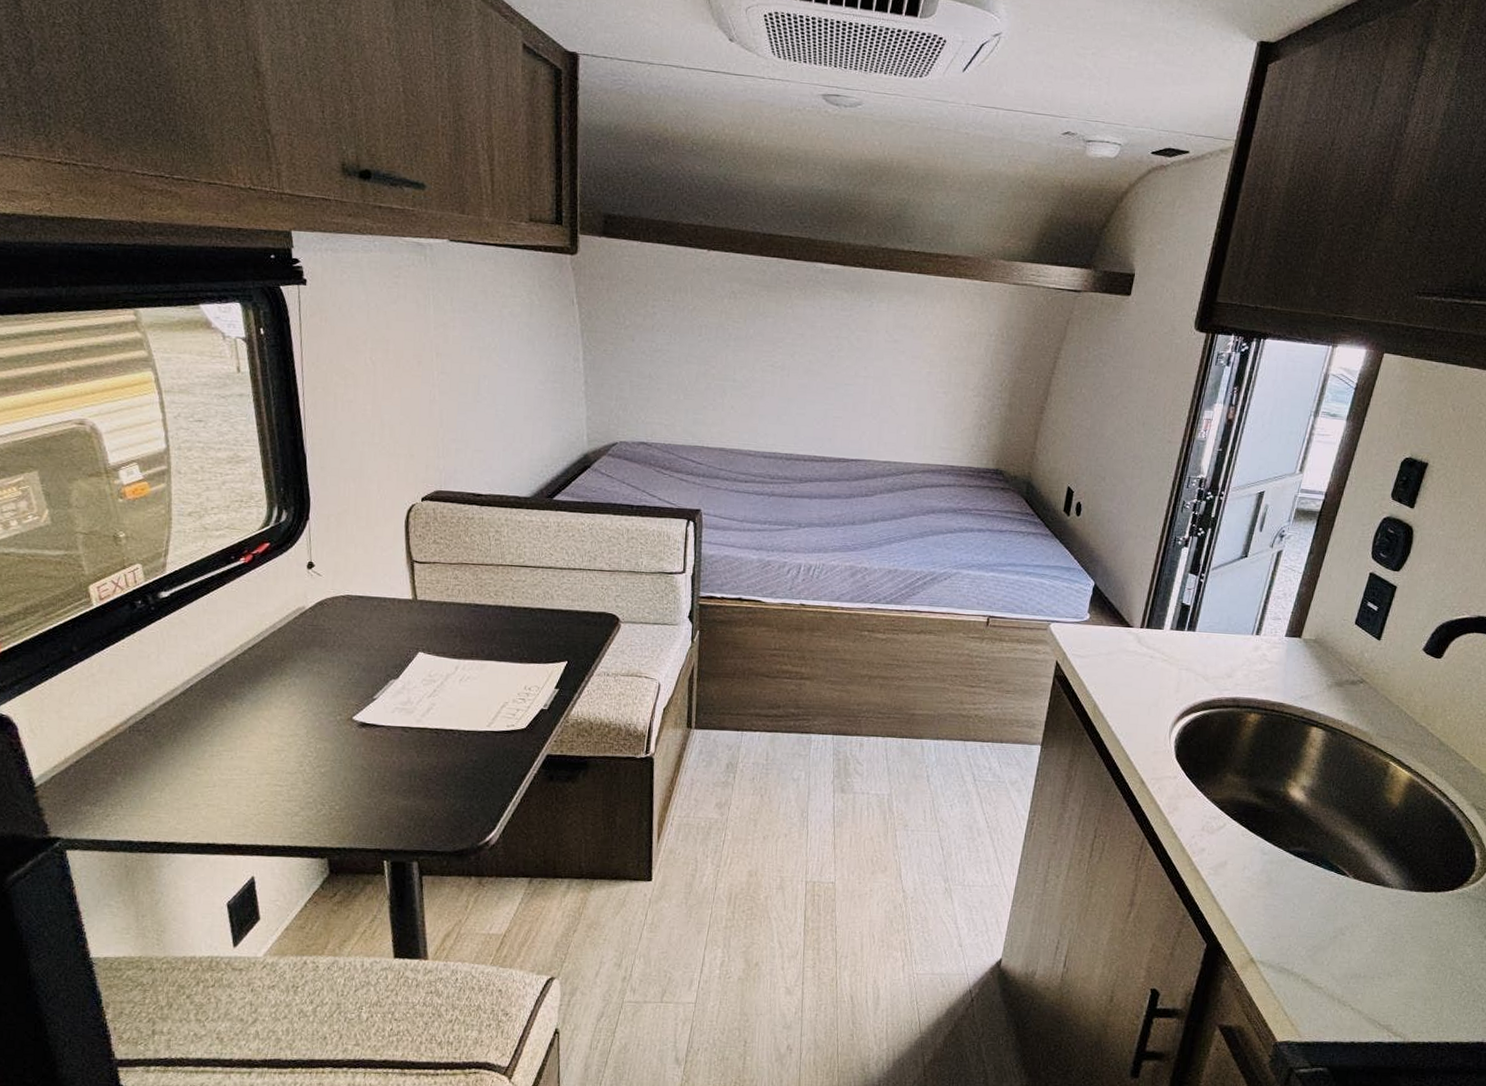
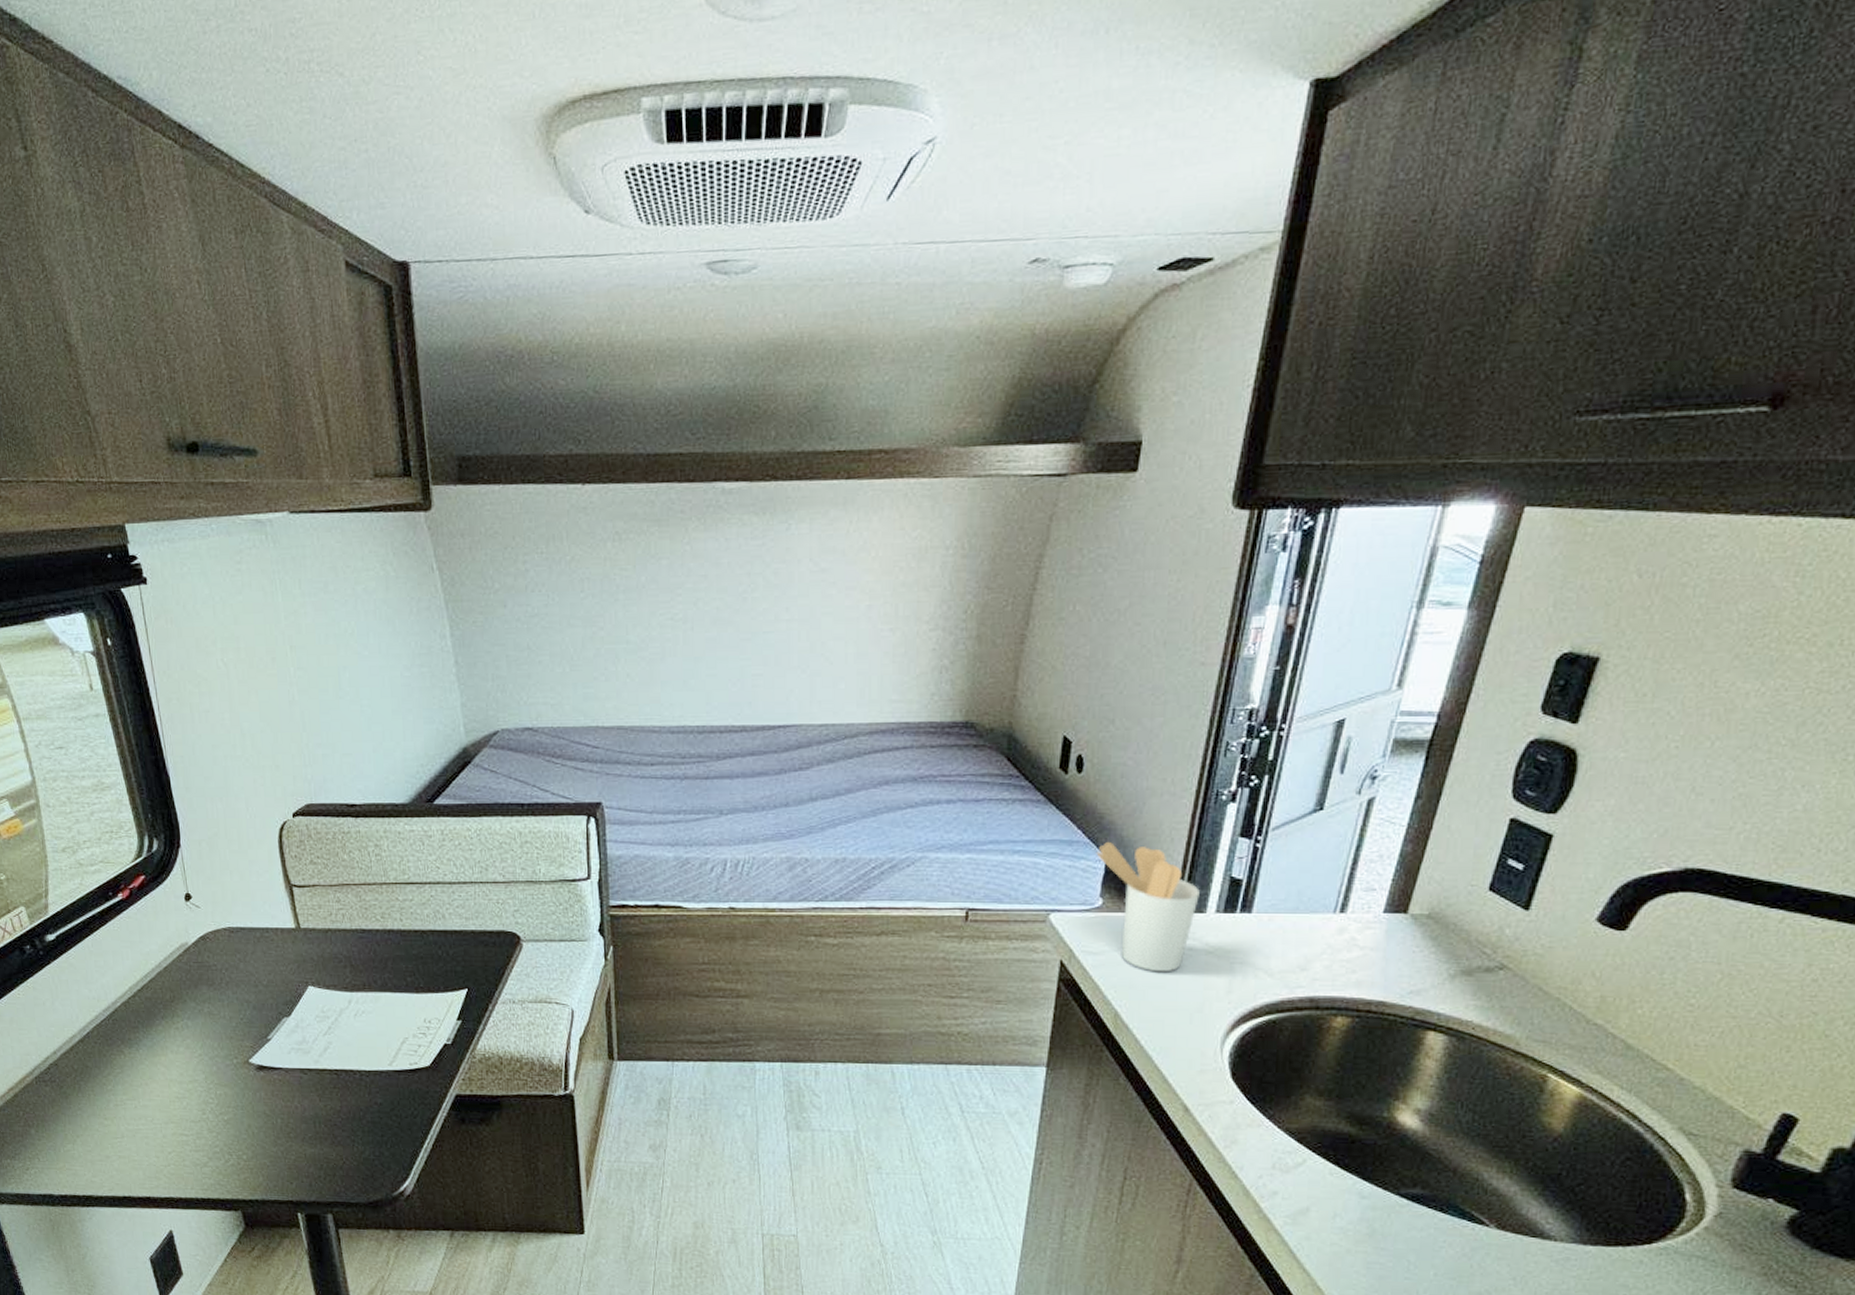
utensil holder: none [1087,570,1160,674] -> present [1096,841,1200,972]

